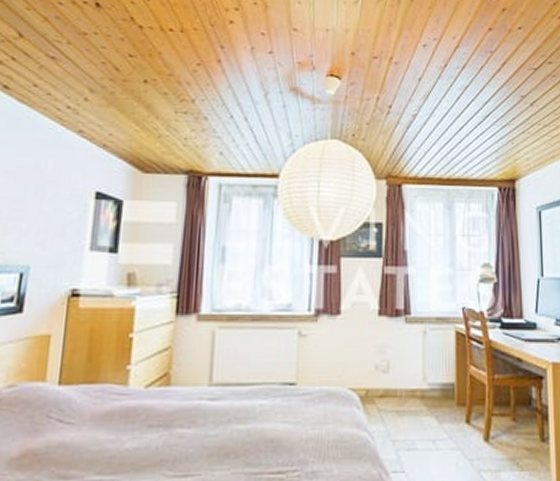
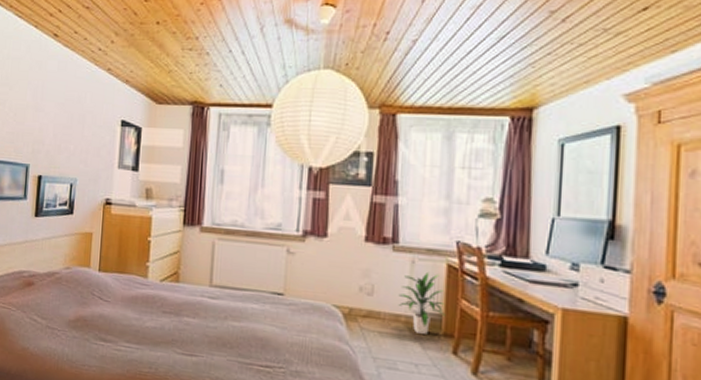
indoor plant: none [413,342,458,407] -> present [398,273,446,334]

